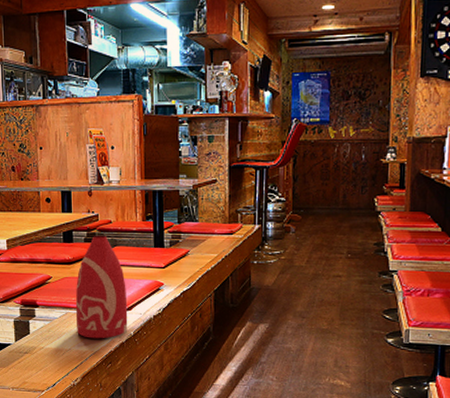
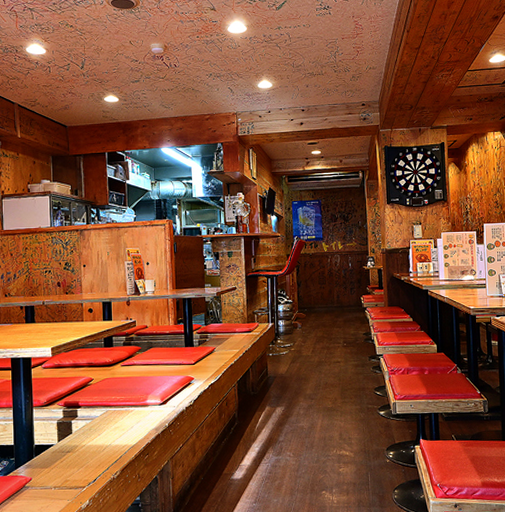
bottle: present [75,235,128,339] -> none [115,338,163,433]

